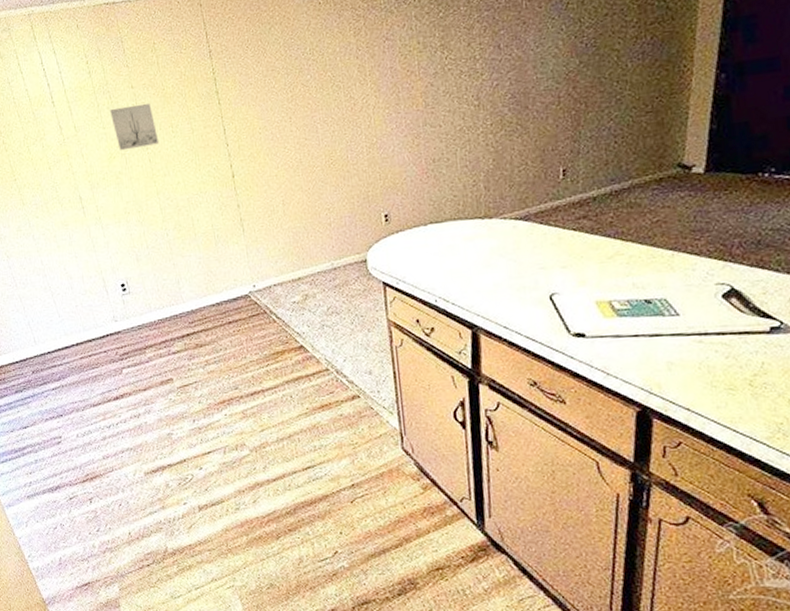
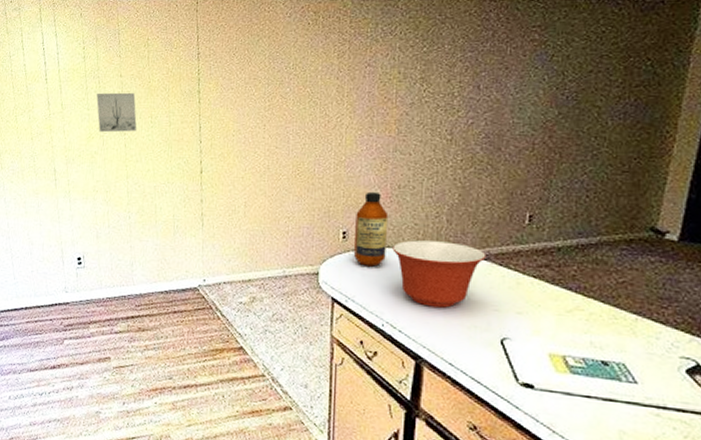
bottle: none [395,169,430,246] -> present [353,191,389,267]
mixing bowl: none [435,208,527,275] -> present [392,240,487,308]

